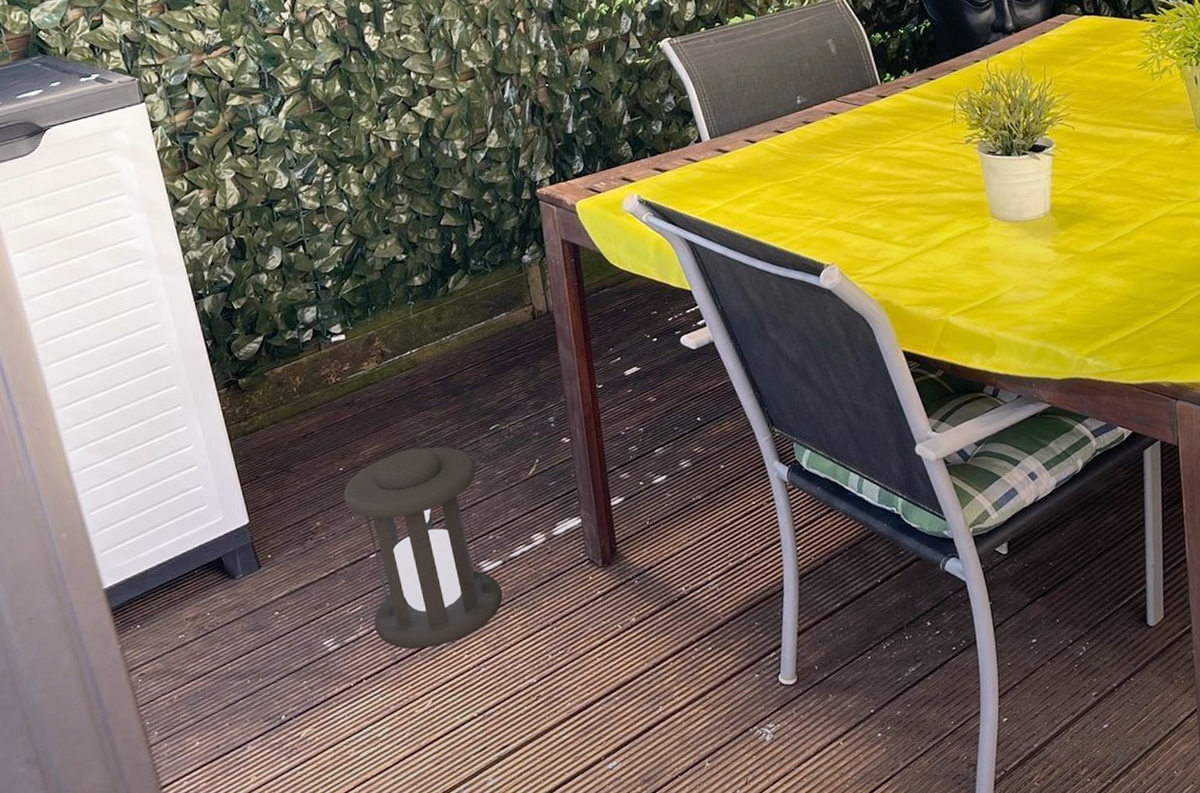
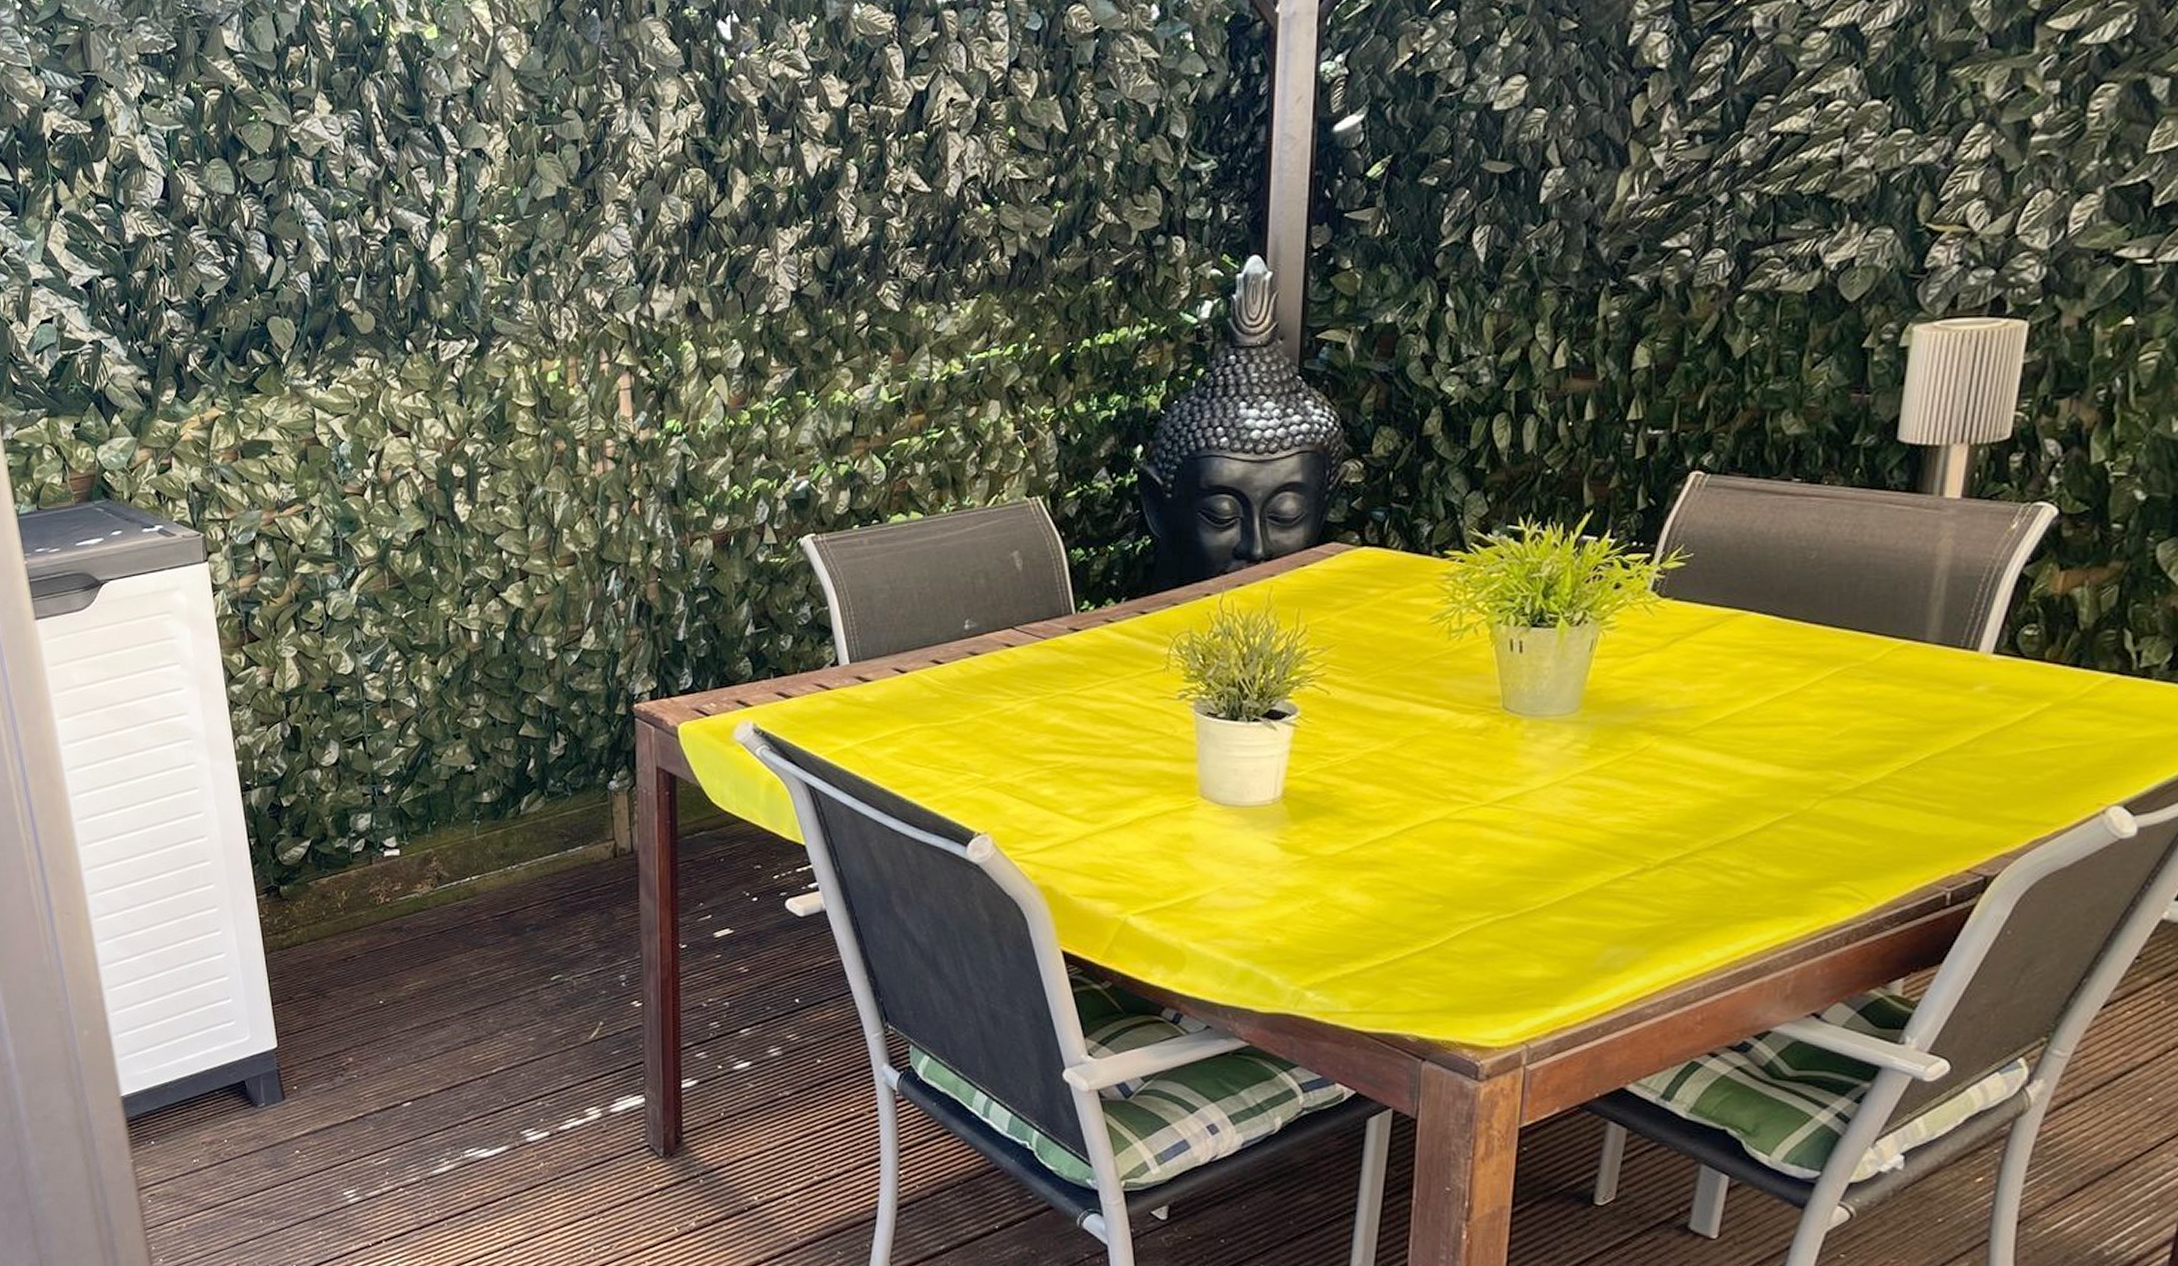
lantern: present [344,446,503,649] -> none [381,990,546,1218]

